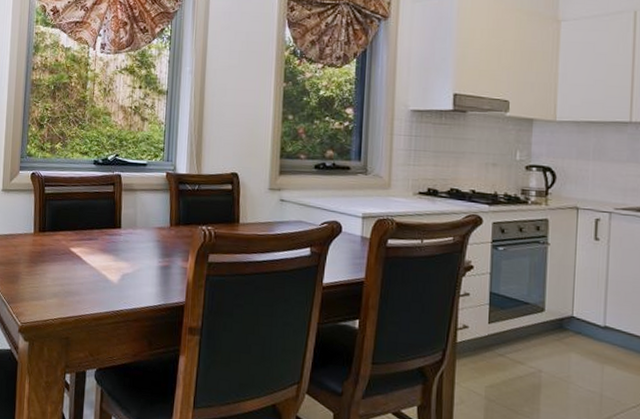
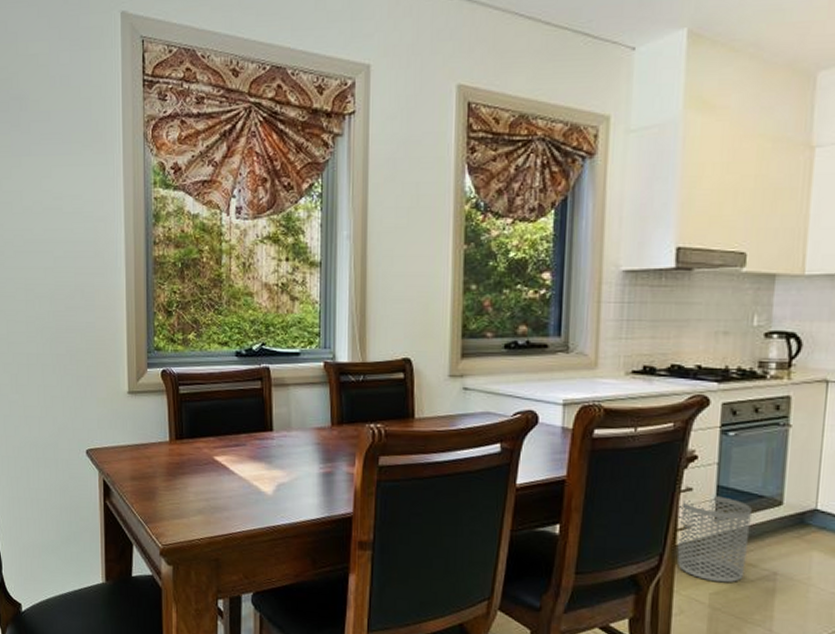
waste bin: none [457,301,519,378] -> present [677,496,752,583]

